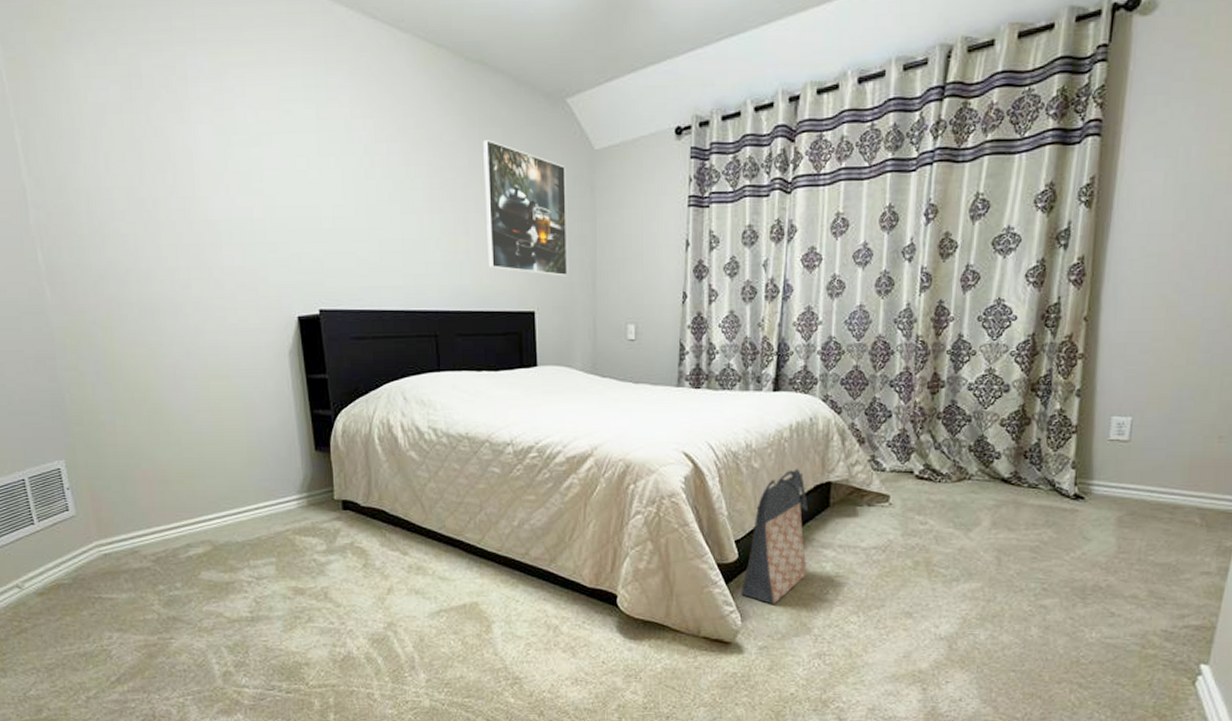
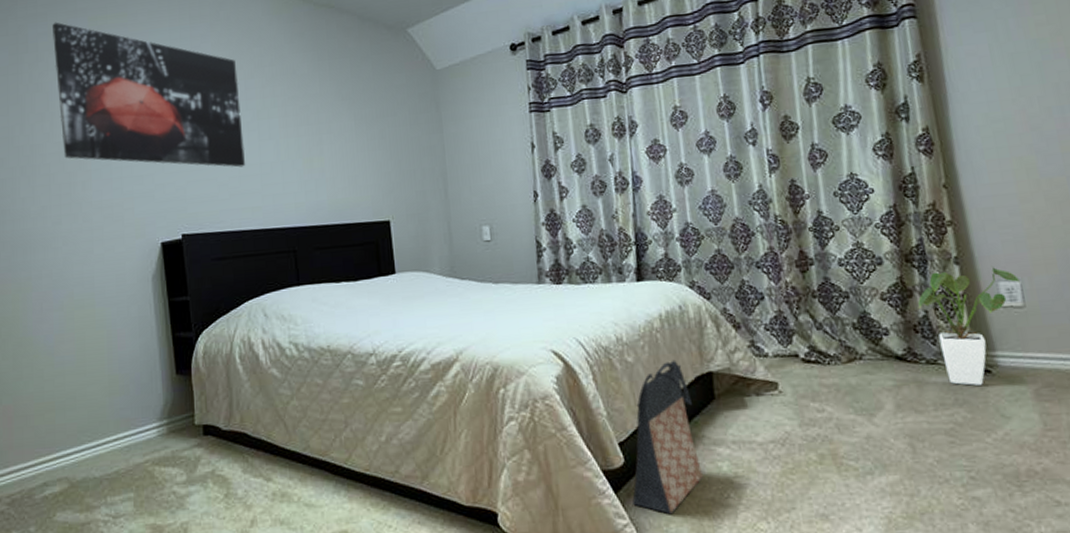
wall art: none [169,53,386,242] -> present [53,22,245,168]
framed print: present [483,140,568,276] -> none [333,69,420,186]
house plant: none [1032,400,1132,509] -> present [918,266,1020,386]

